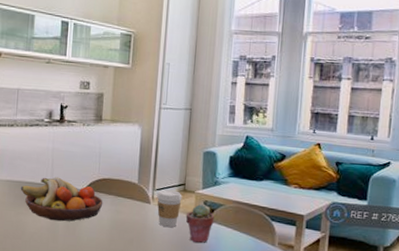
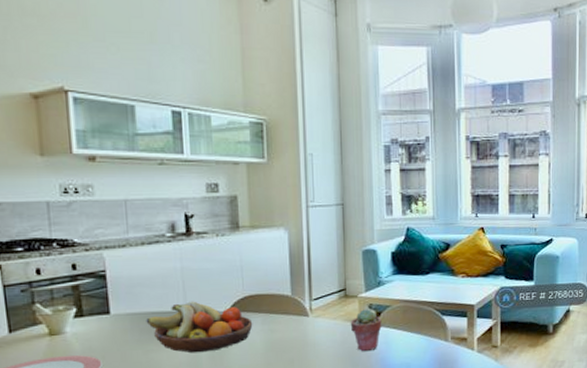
coffee cup: present [157,190,182,228] -> none [315,297,344,340]

